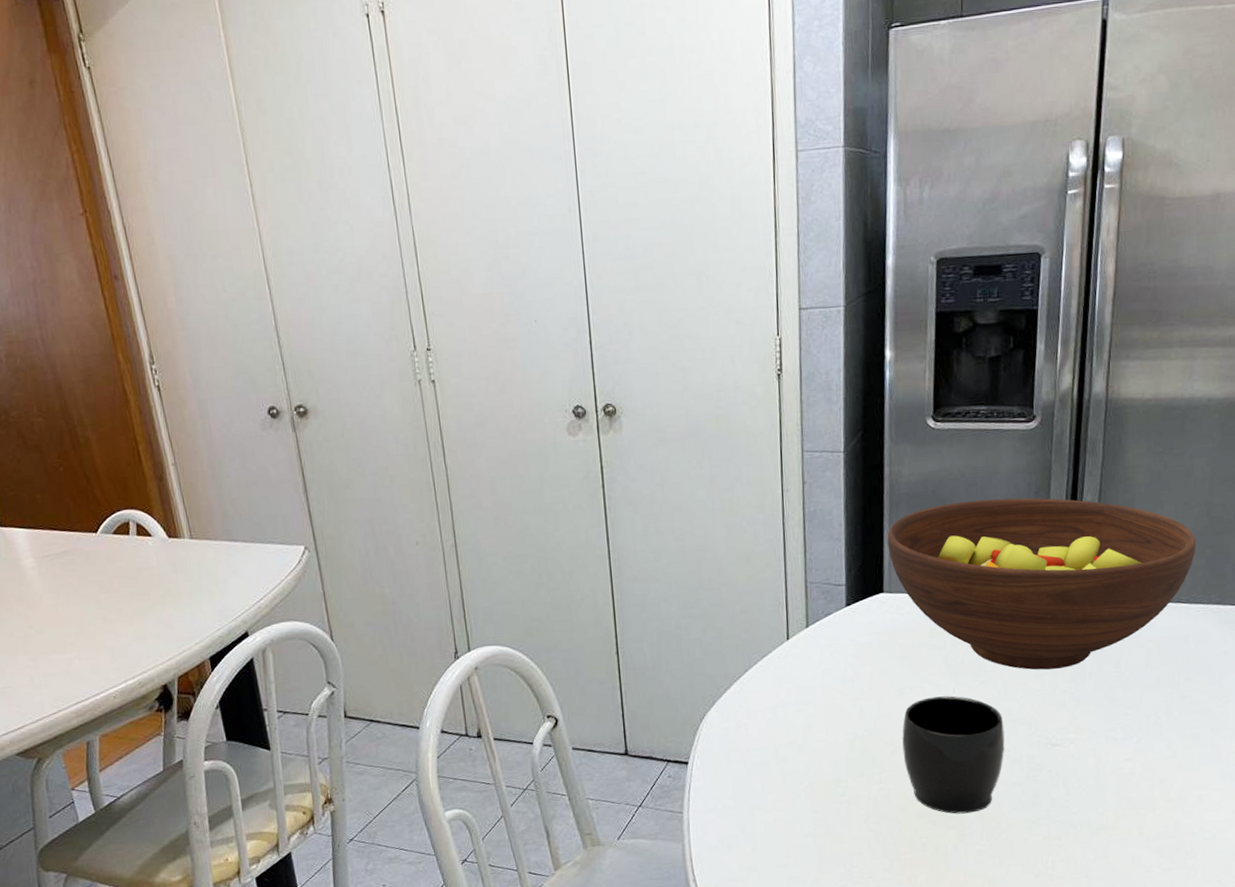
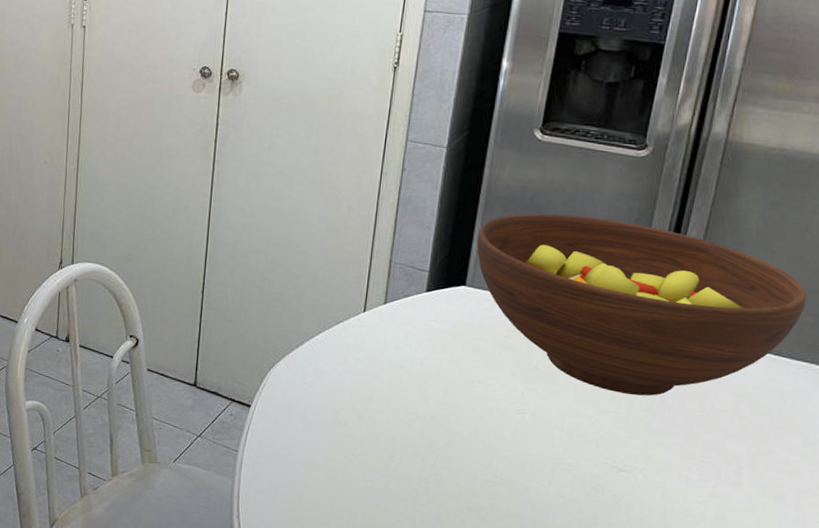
mug: present [902,695,1005,814] -> none [461,395,570,518]

